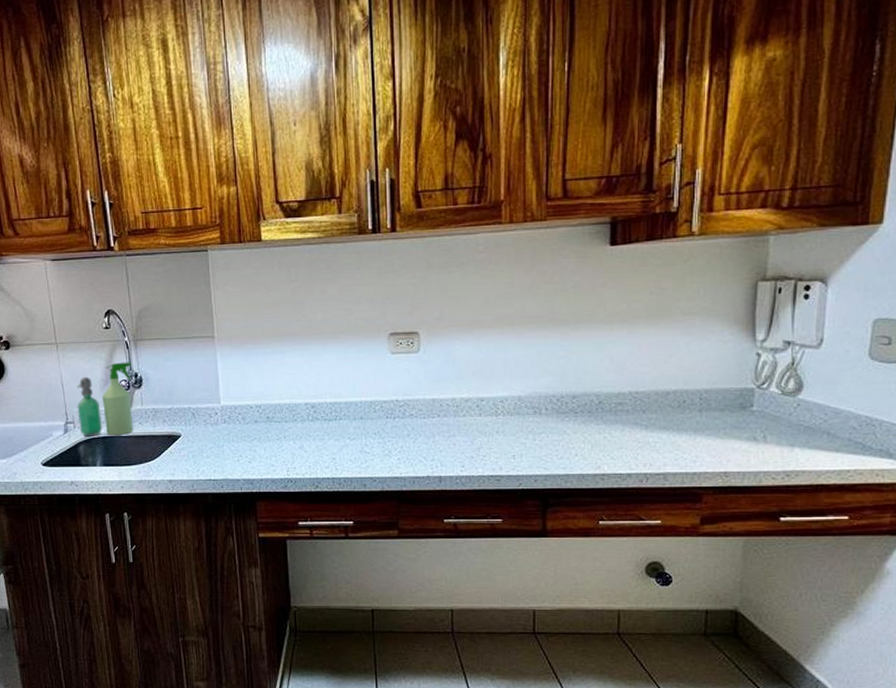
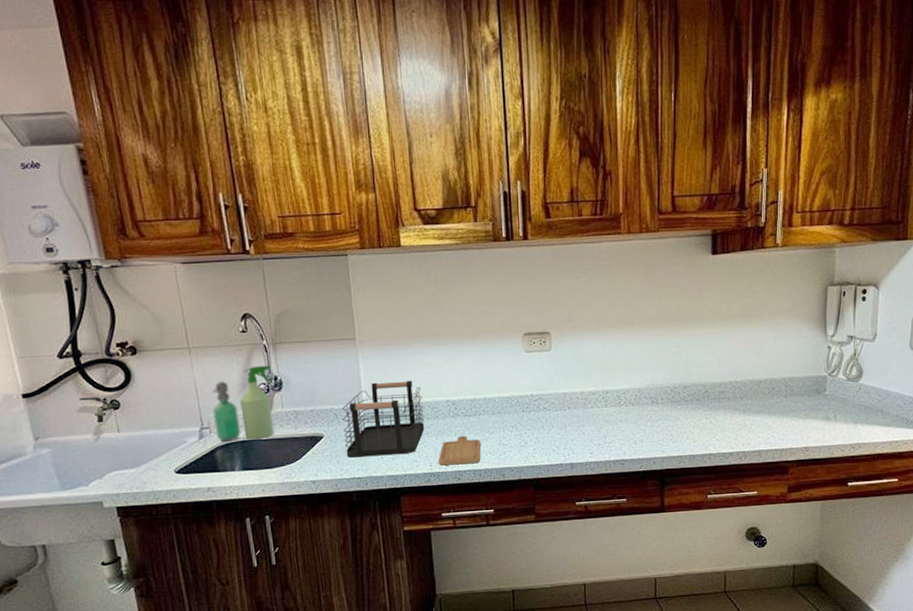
dish rack: none [199,381,282,459] -> present [342,380,425,458]
chopping board: none [296,441,341,472] -> present [439,436,481,466]

